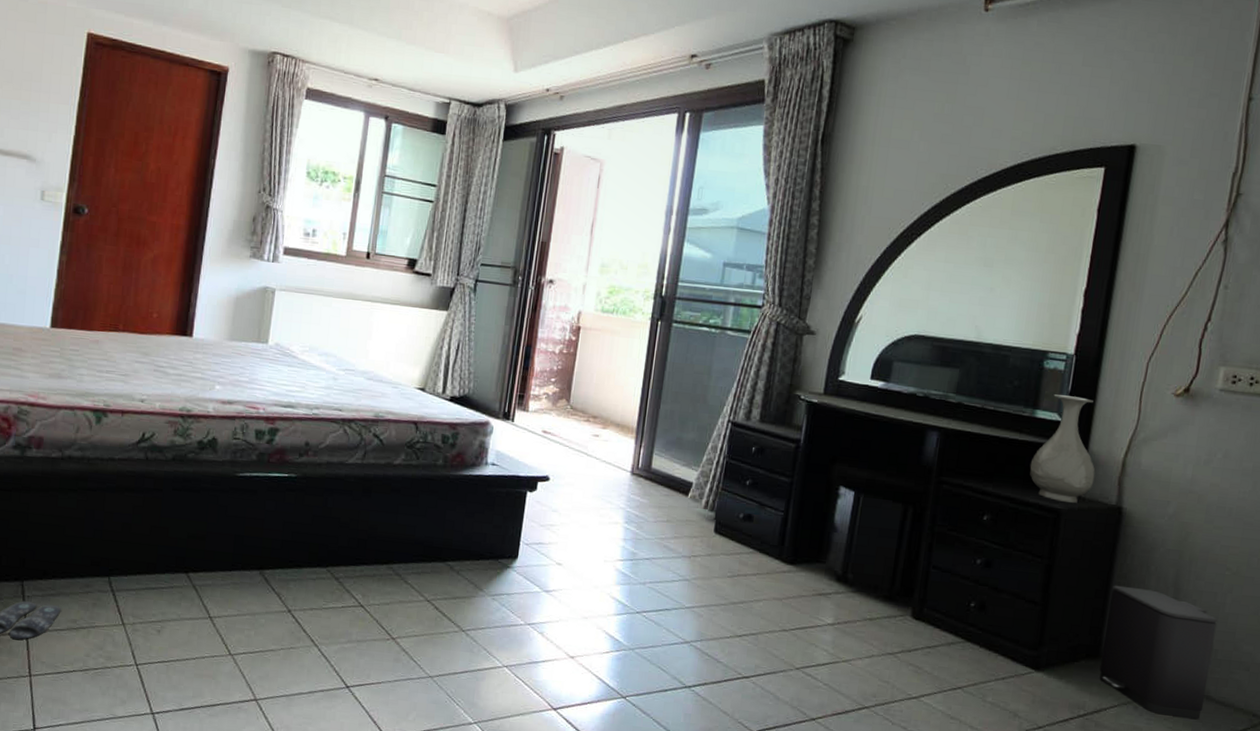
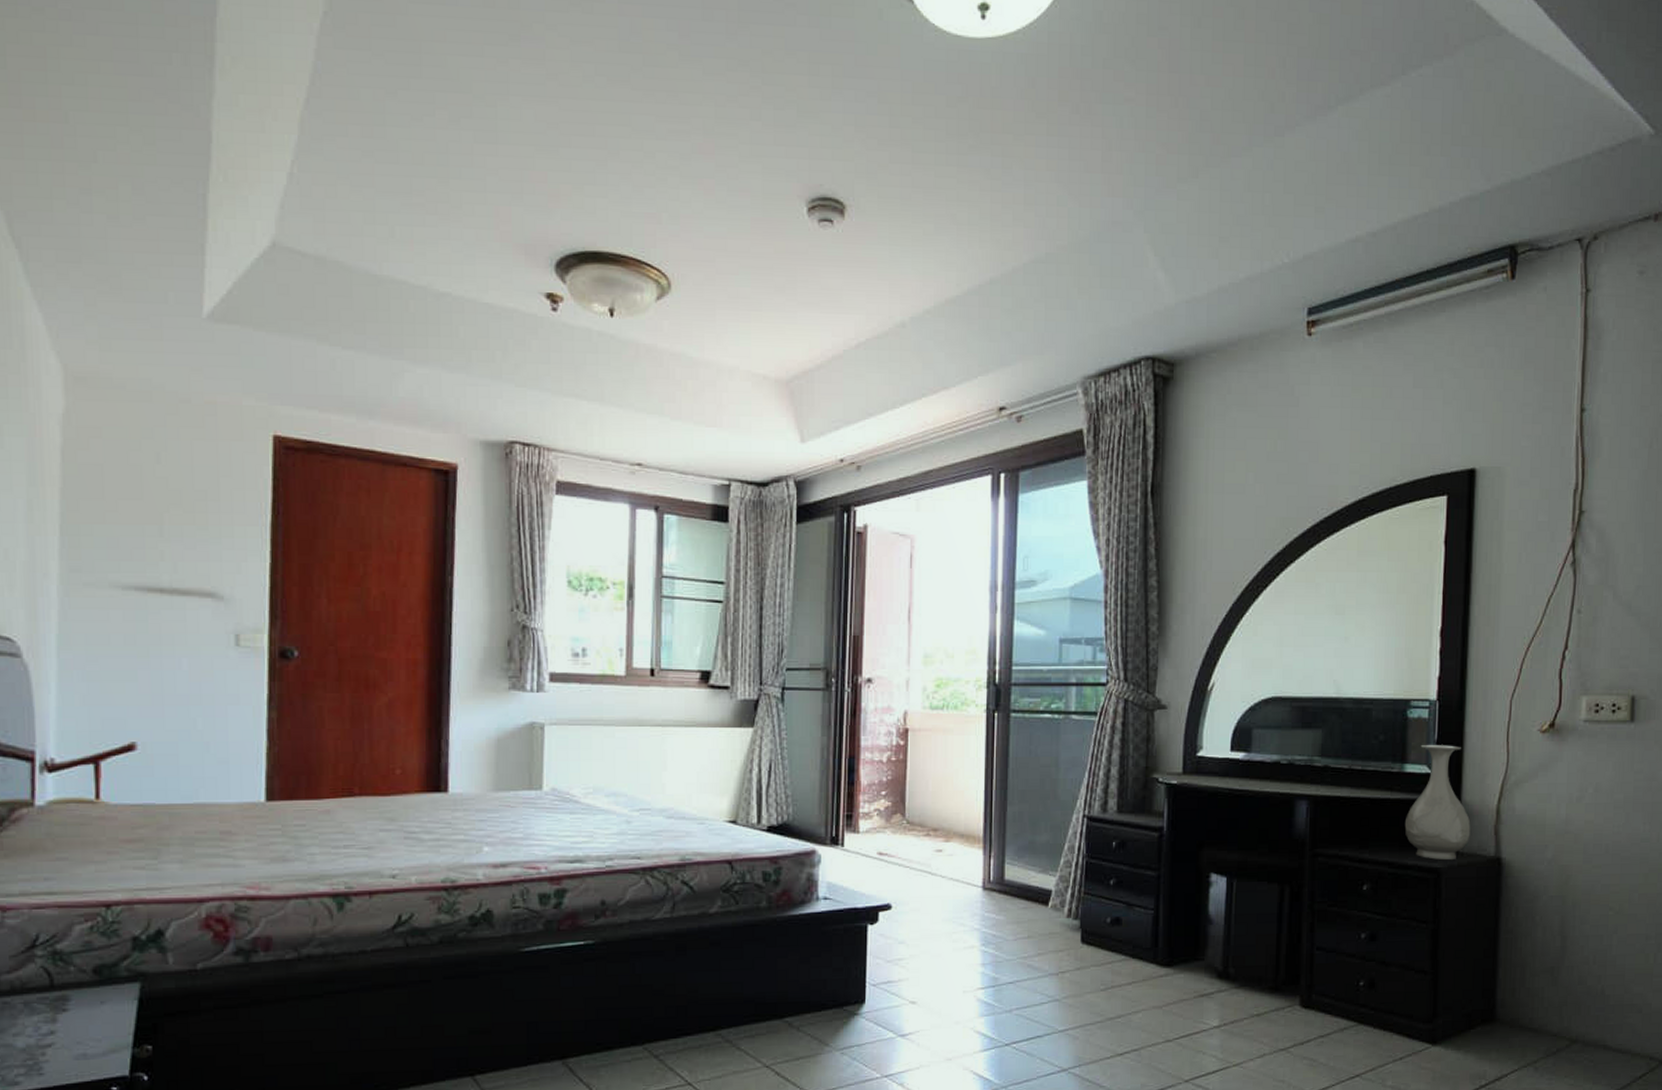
pedal bin: present [1099,585,1217,720] -> none [1496,941,1606,1073]

